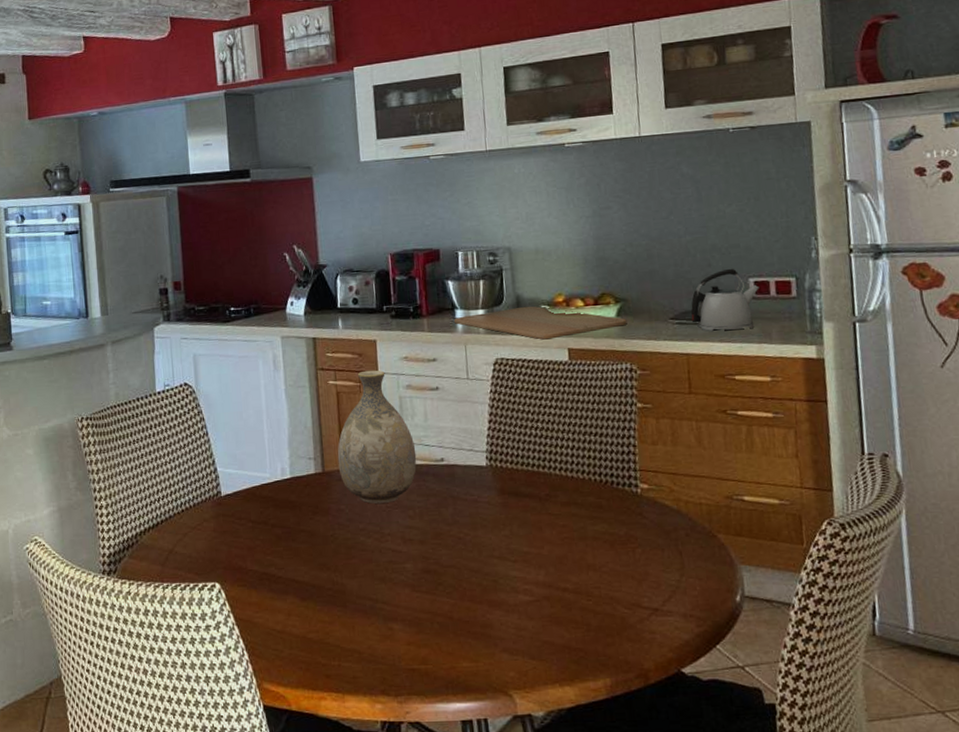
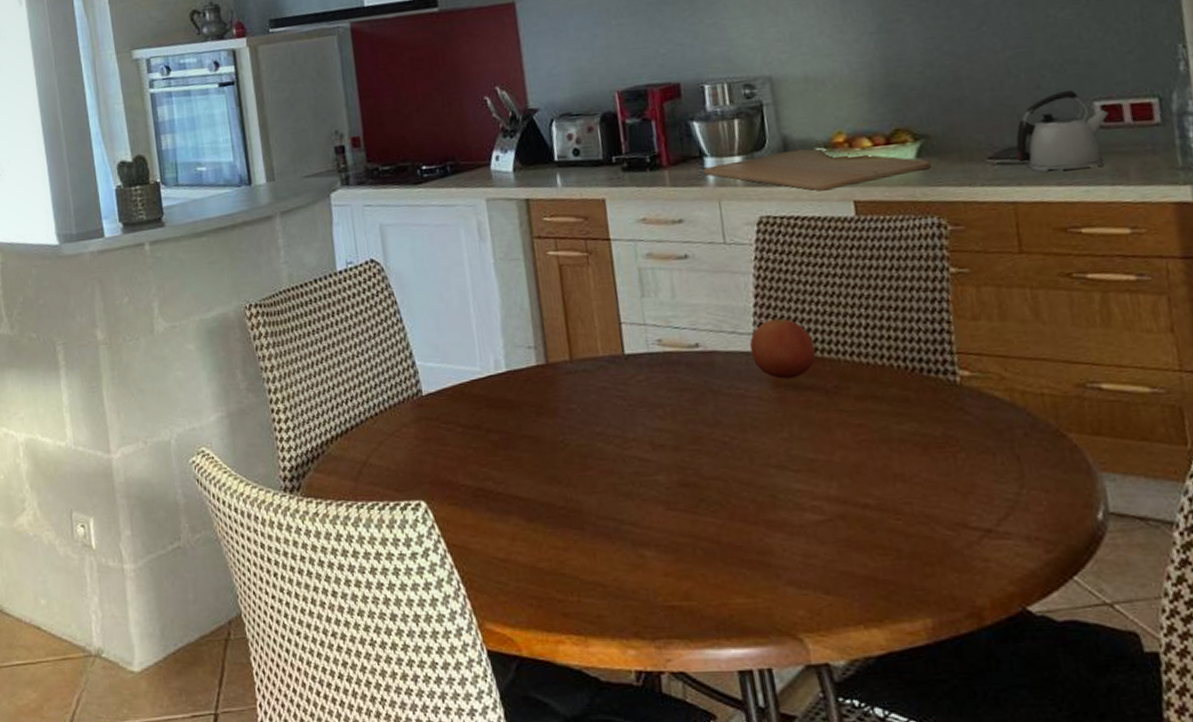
vase: present [337,370,417,504] -> none [563,236,665,402]
fruit: none [482,439,534,488] -> present [749,318,816,379]

